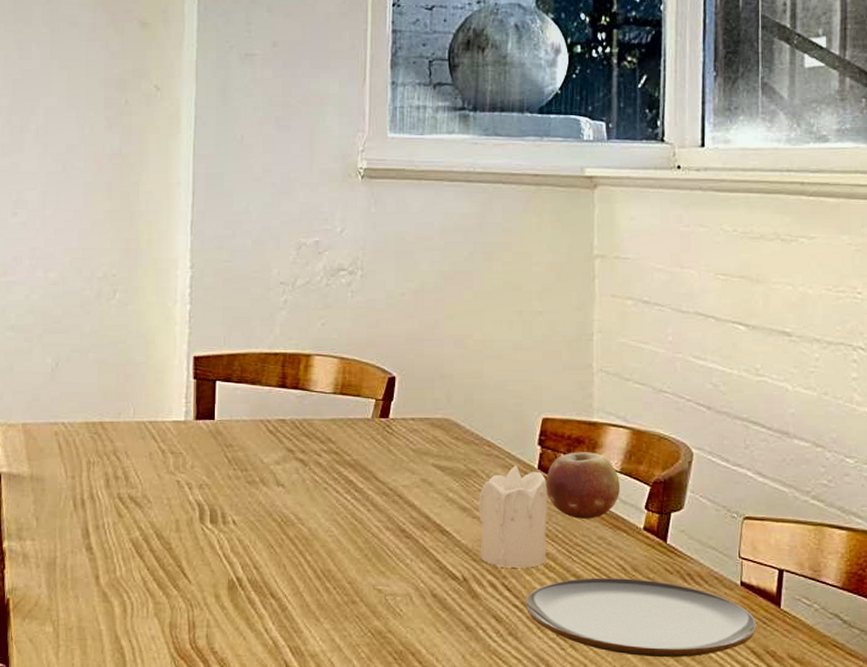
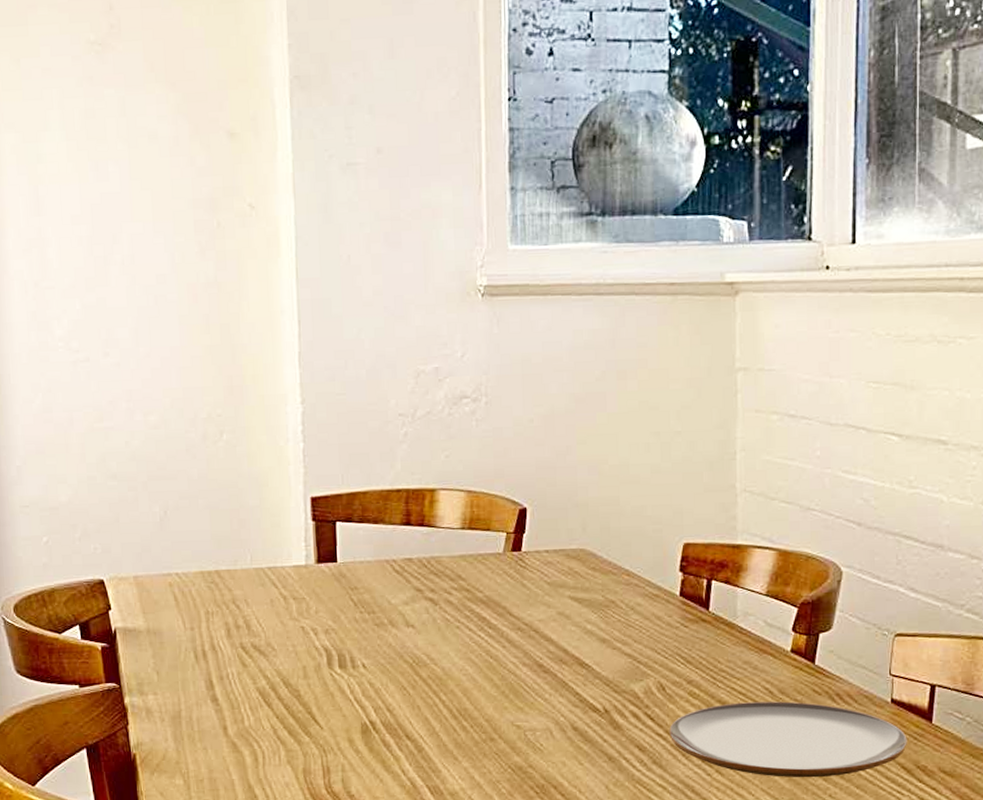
candle: present [477,466,547,568] -> none [617,594,690,697]
fruit: present [546,452,620,519] -> none [688,576,766,644]

